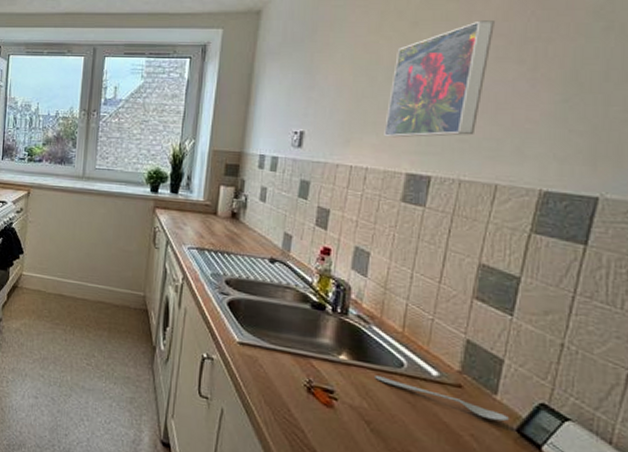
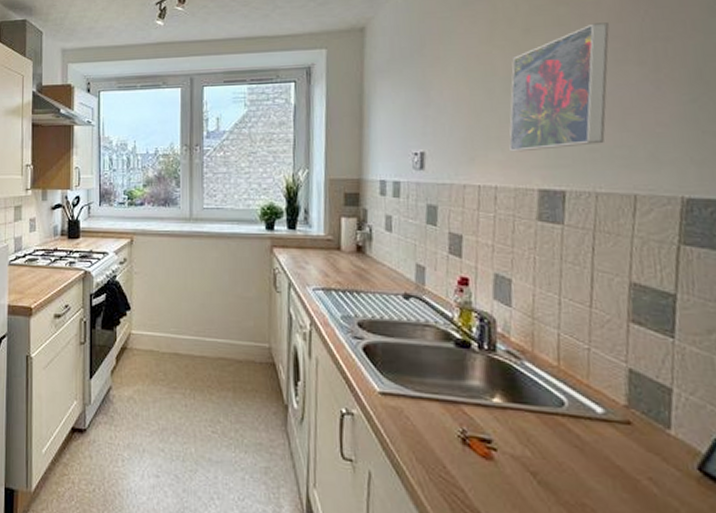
spoon: present [375,375,510,422] -> none [534,418,689,460]

